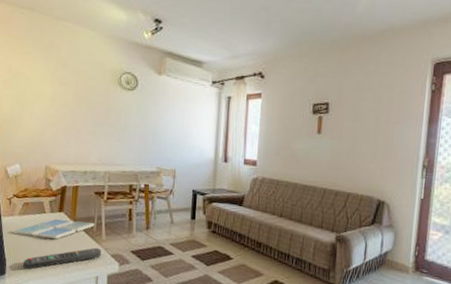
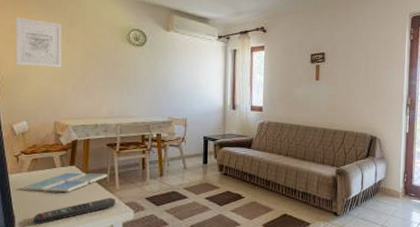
wall art: none [11,58,56,111] -> present [15,17,62,68]

